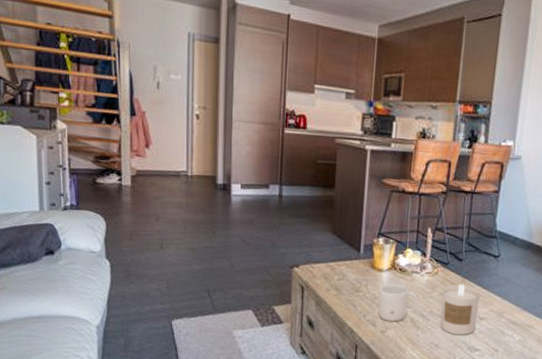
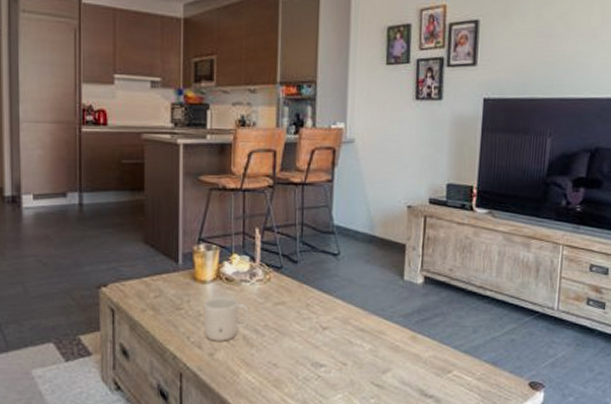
candle: present [440,284,481,336] -> none [277,290,321,351]

